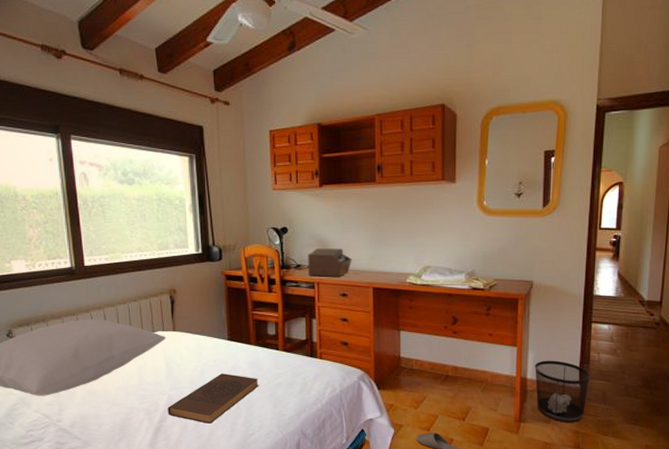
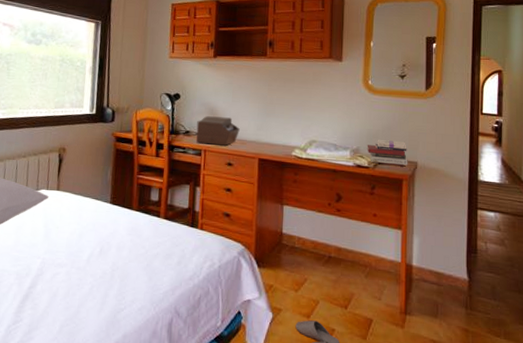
book: present [168,373,259,424] -> none [39,239,136,294]
books: none [482,261,524,286] -> present [367,140,408,167]
waste bin: present [535,360,590,422] -> none [420,246,477,319]

